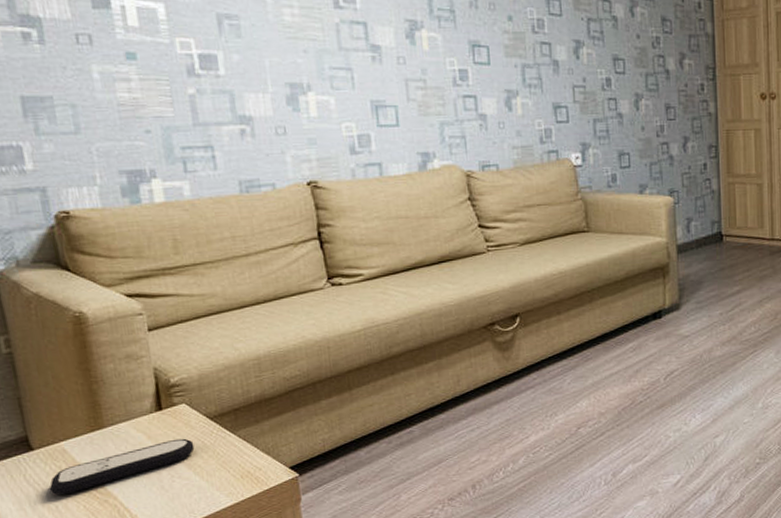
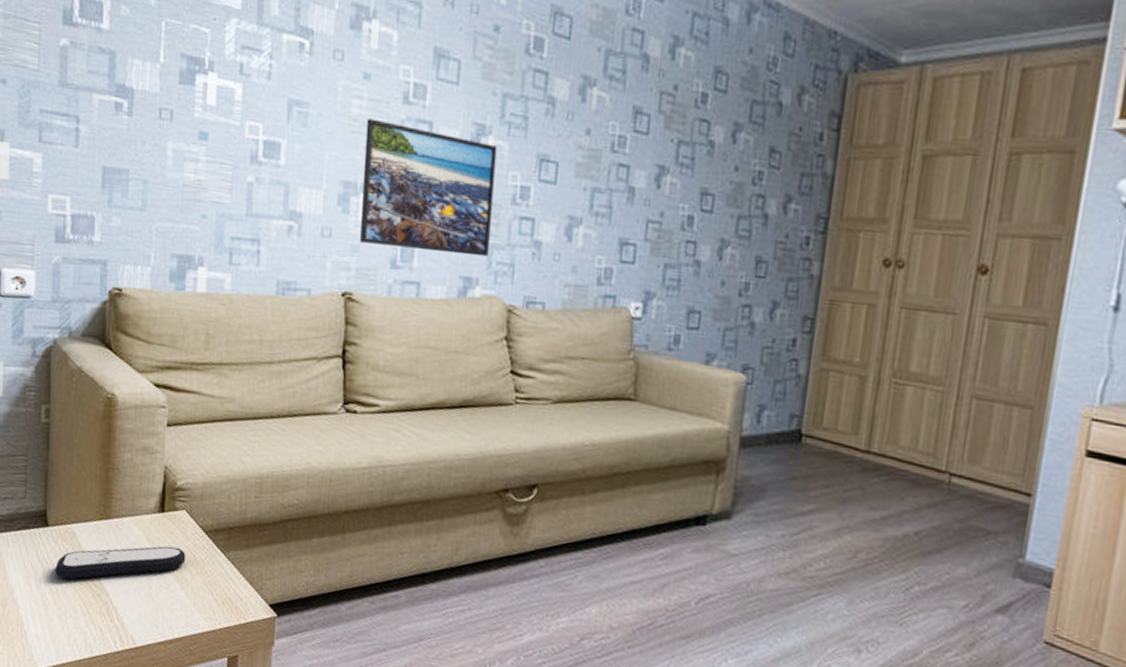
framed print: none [301,24,440,136] -> present [360,118,497,257]

